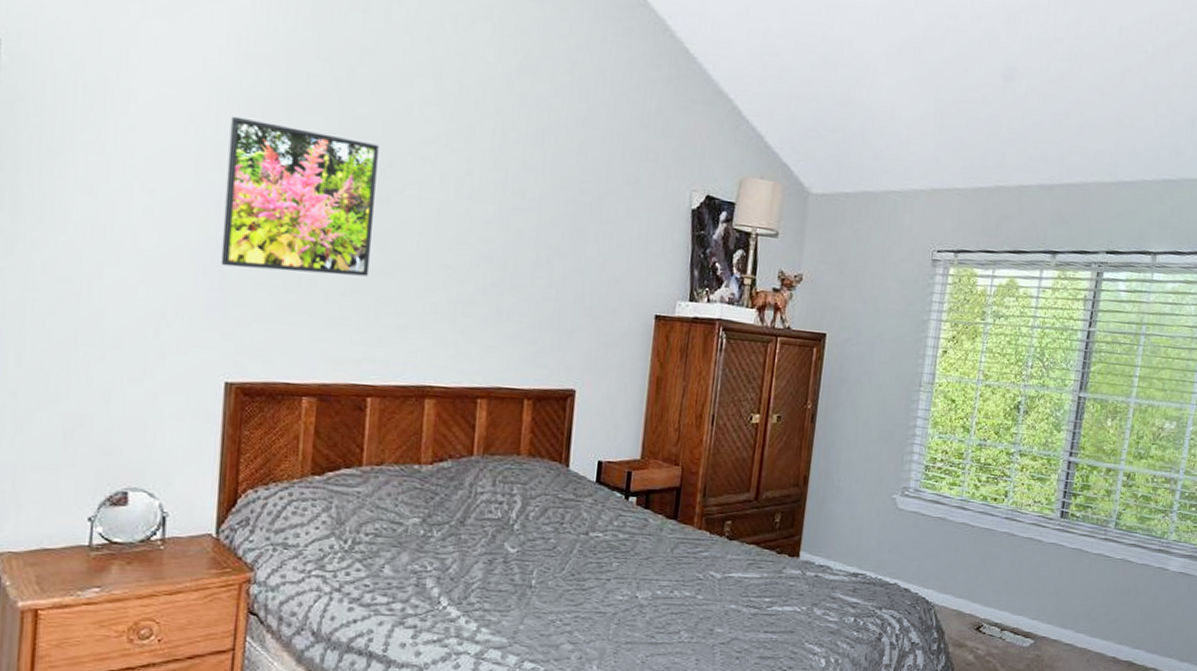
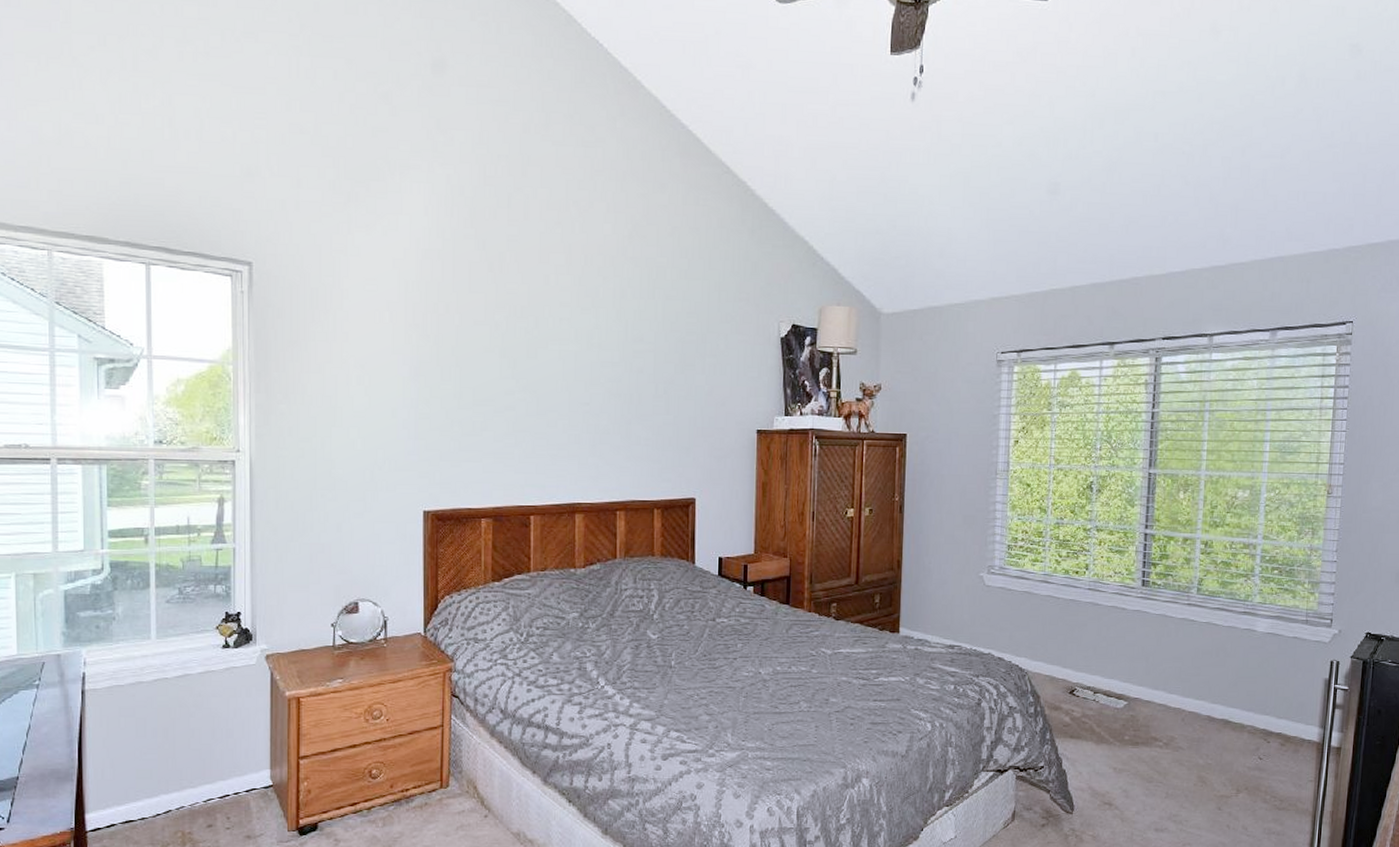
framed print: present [220,116,379,277] -> none [415,301,526,419]

